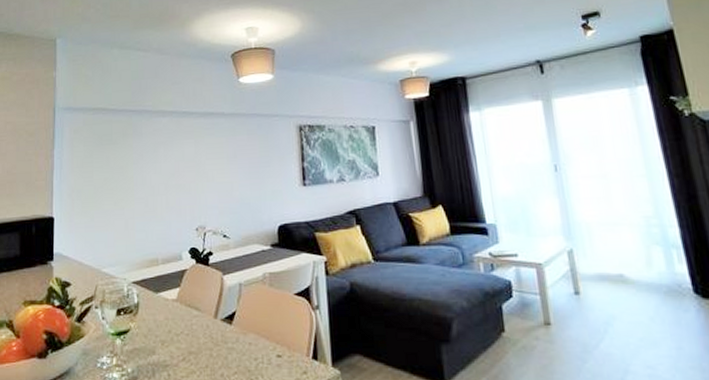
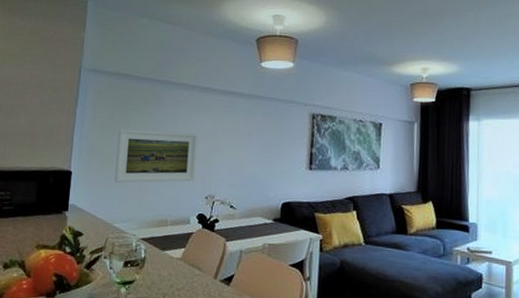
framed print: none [98,162,183,224] -> present [115,128,198,183]

